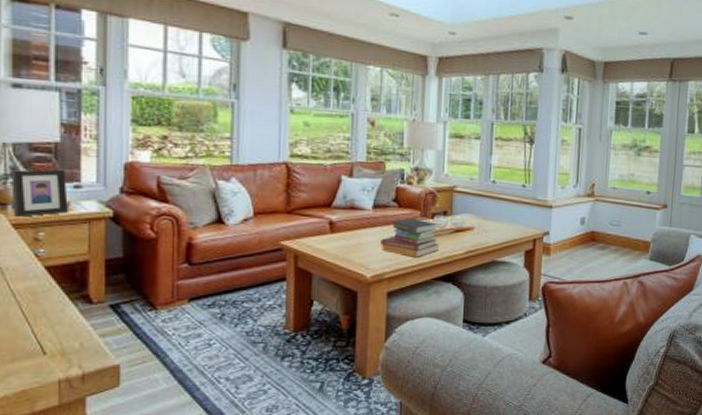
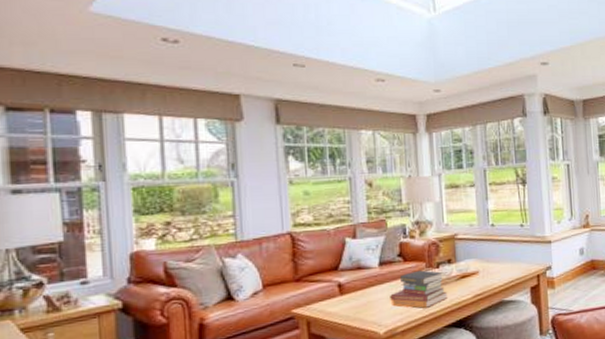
picture frame: present [11,169,68,217] -> none [16,267,76,321]

